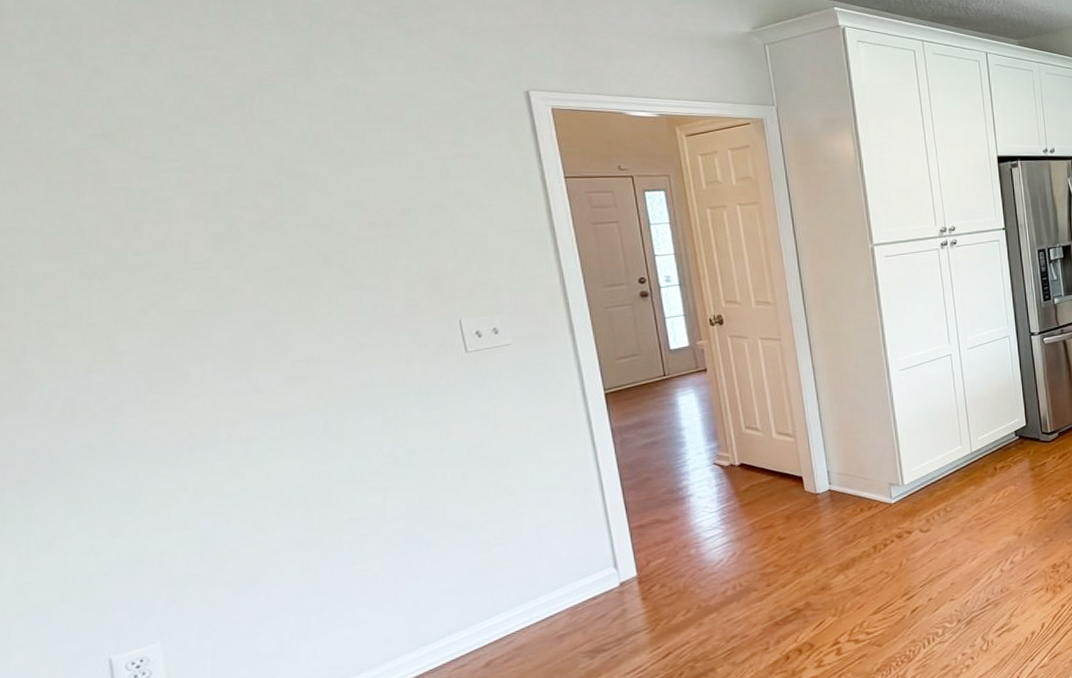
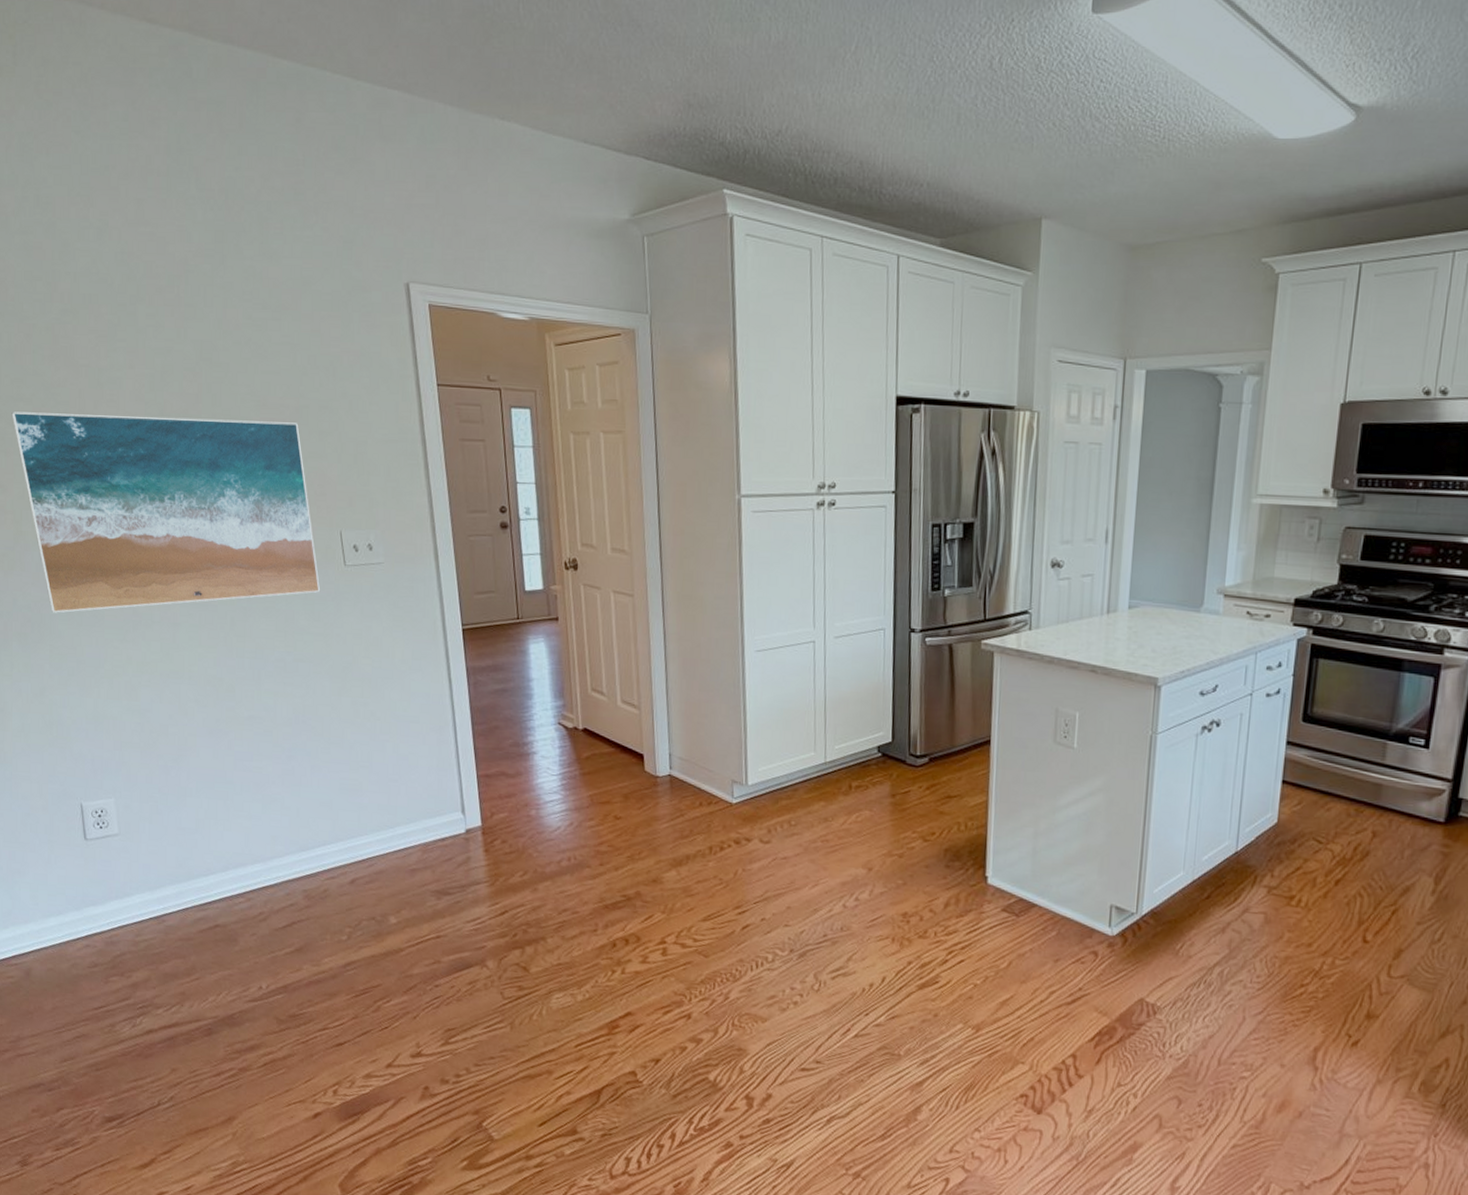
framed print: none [12,224,438,452] -> present [11,411,321,613]

